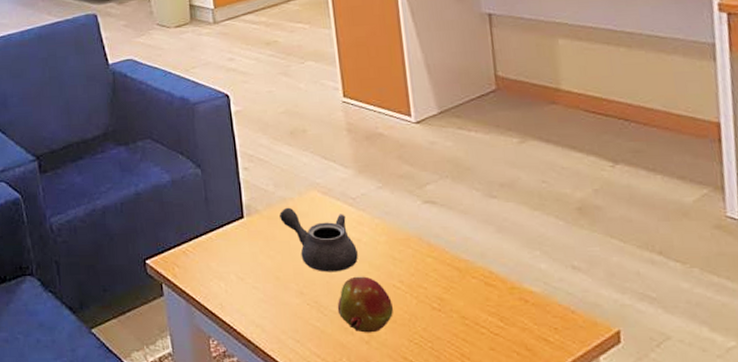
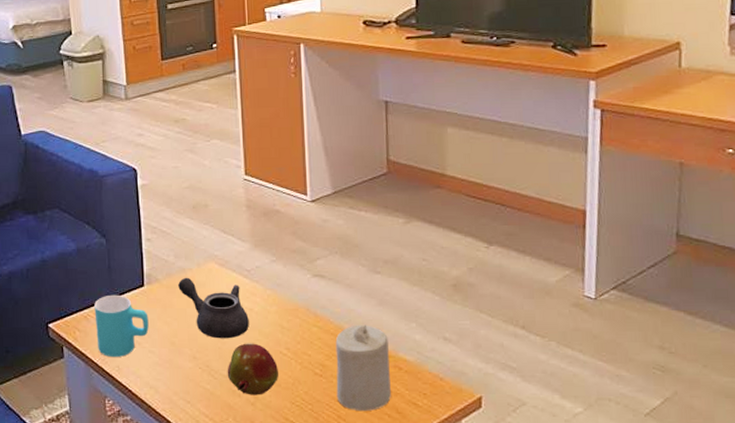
cup: none [192,227,251,294] -> present [94,294,149,357]
candle: none [452,254,518,348] -> present [335,325,391,411]

